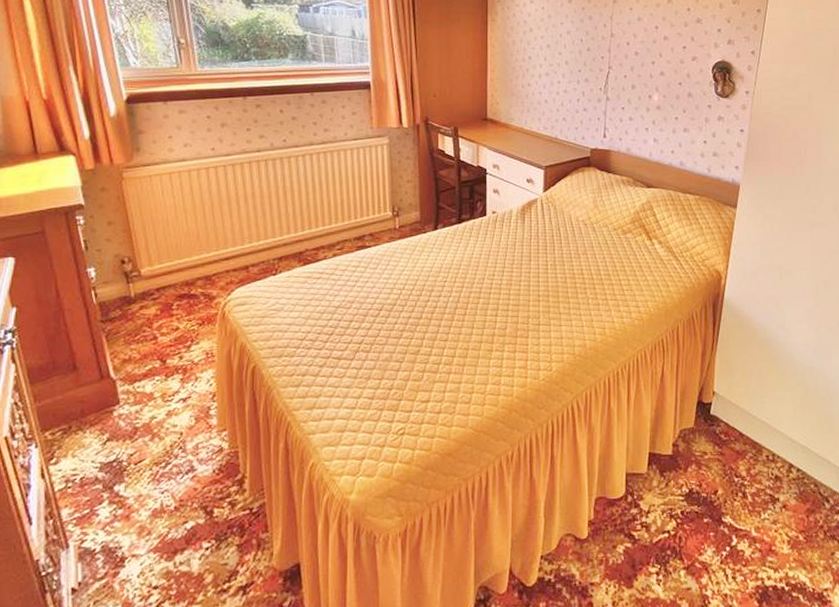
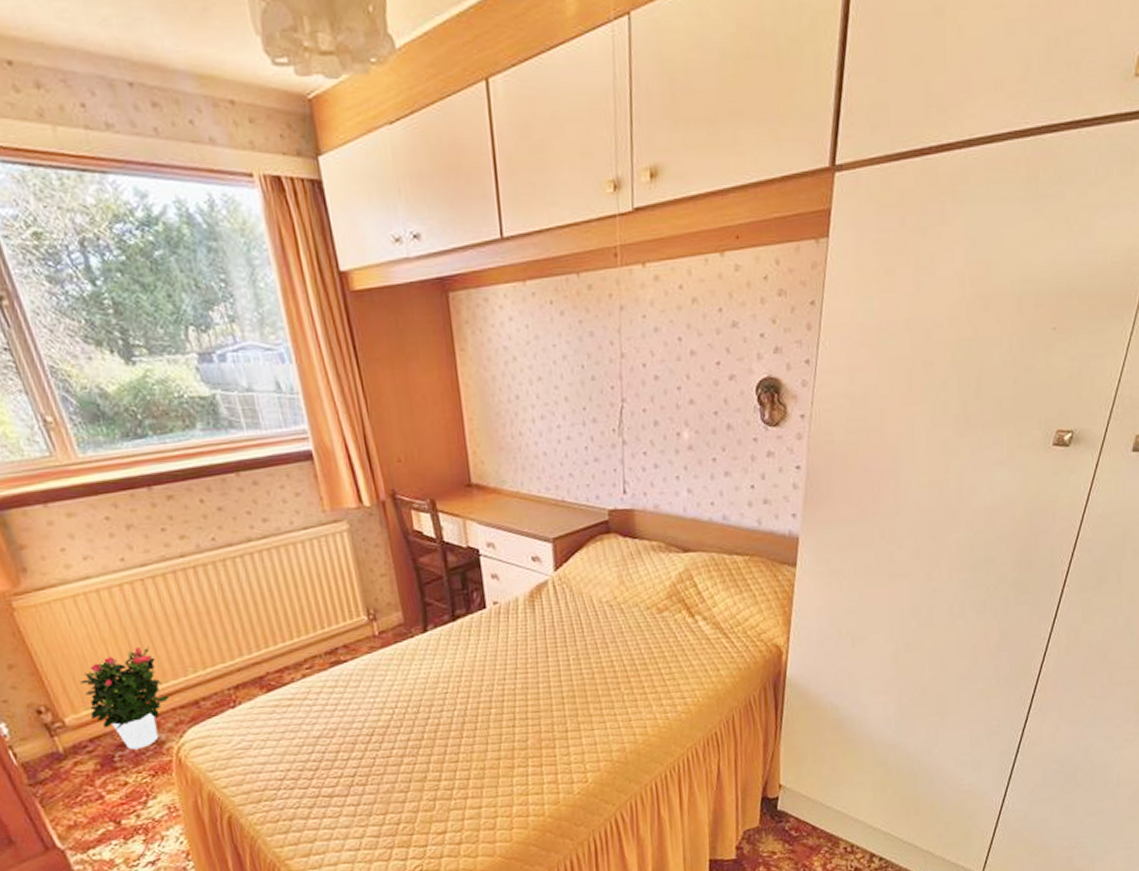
potted flower: none [160,218,226,301] -> present [80,646,169,750]

